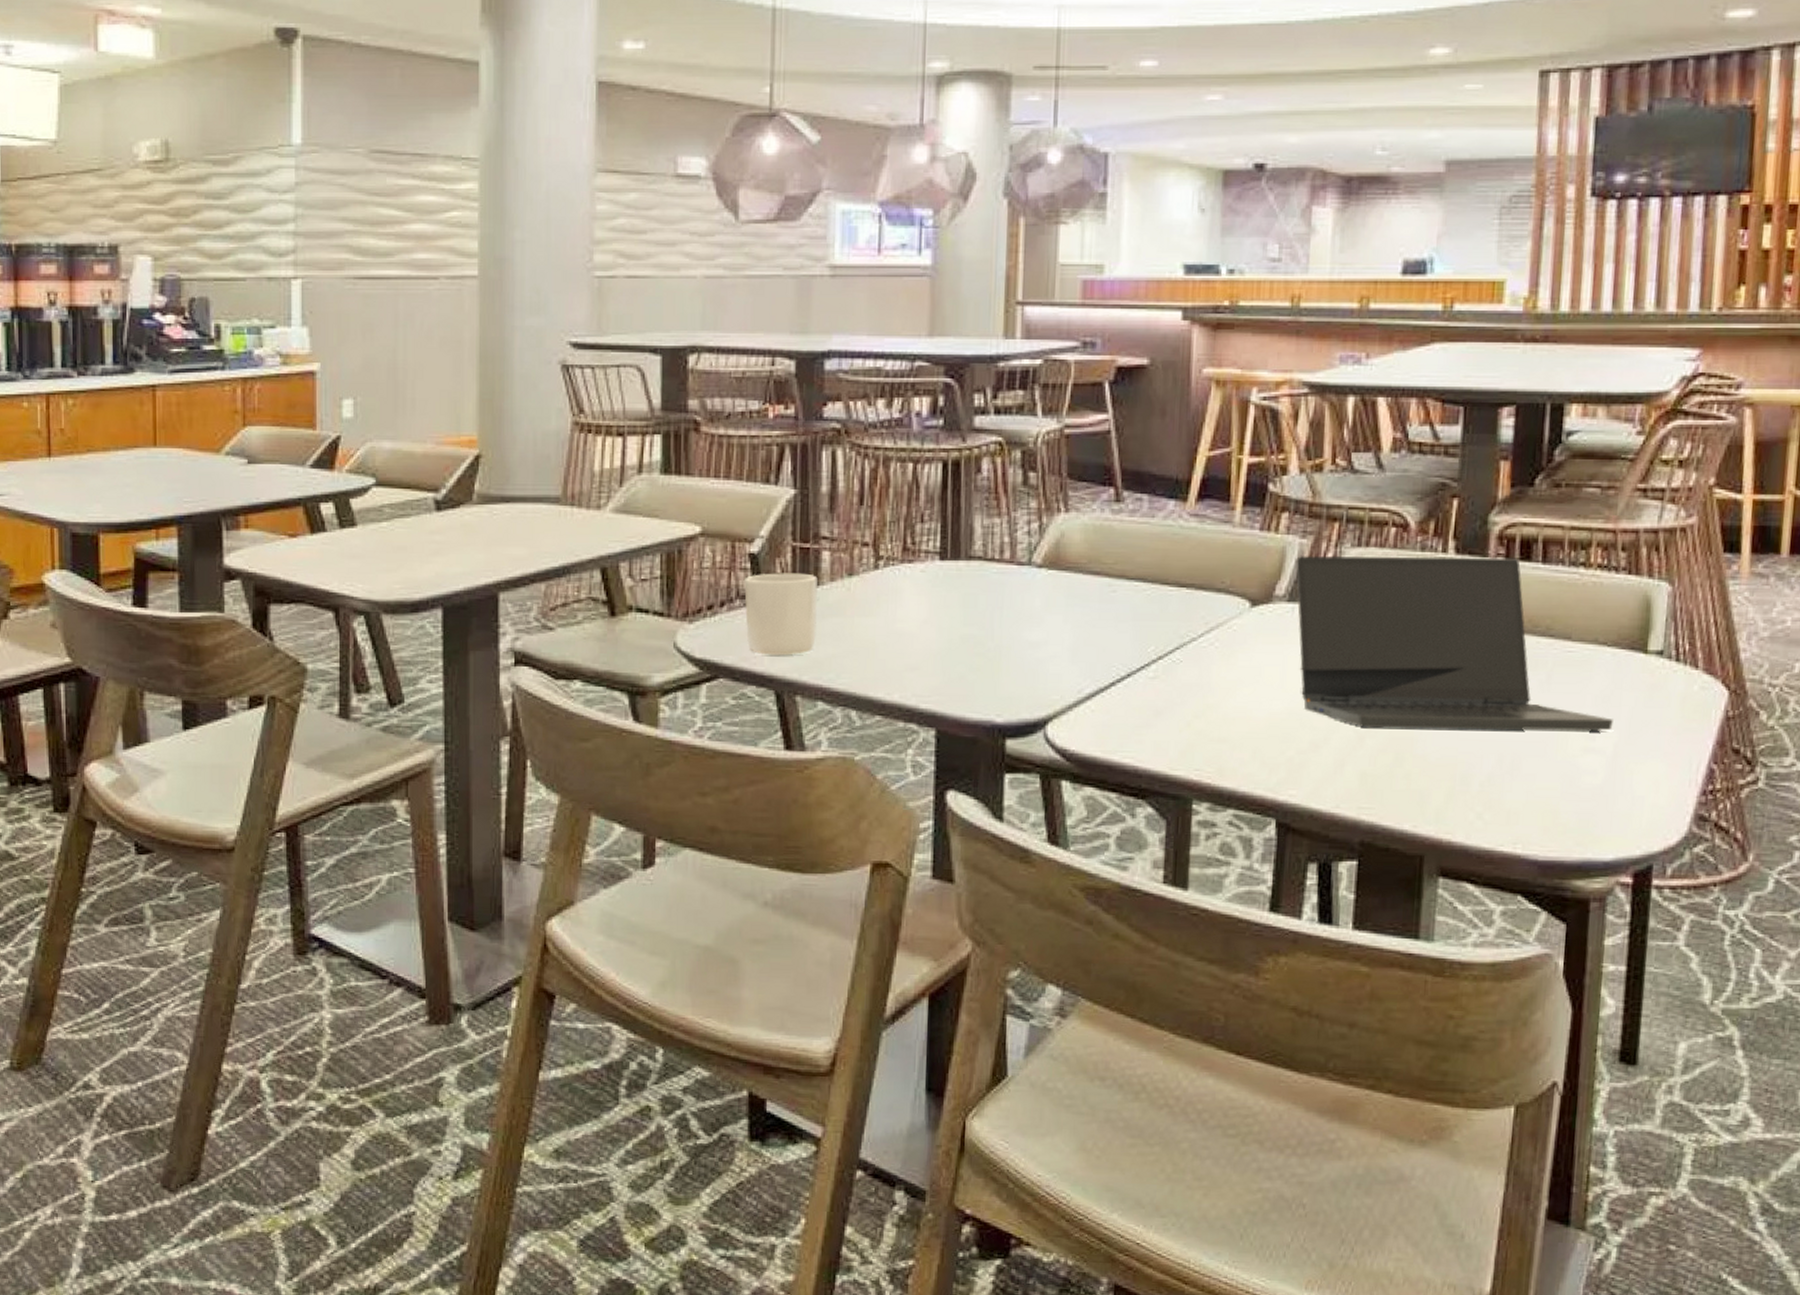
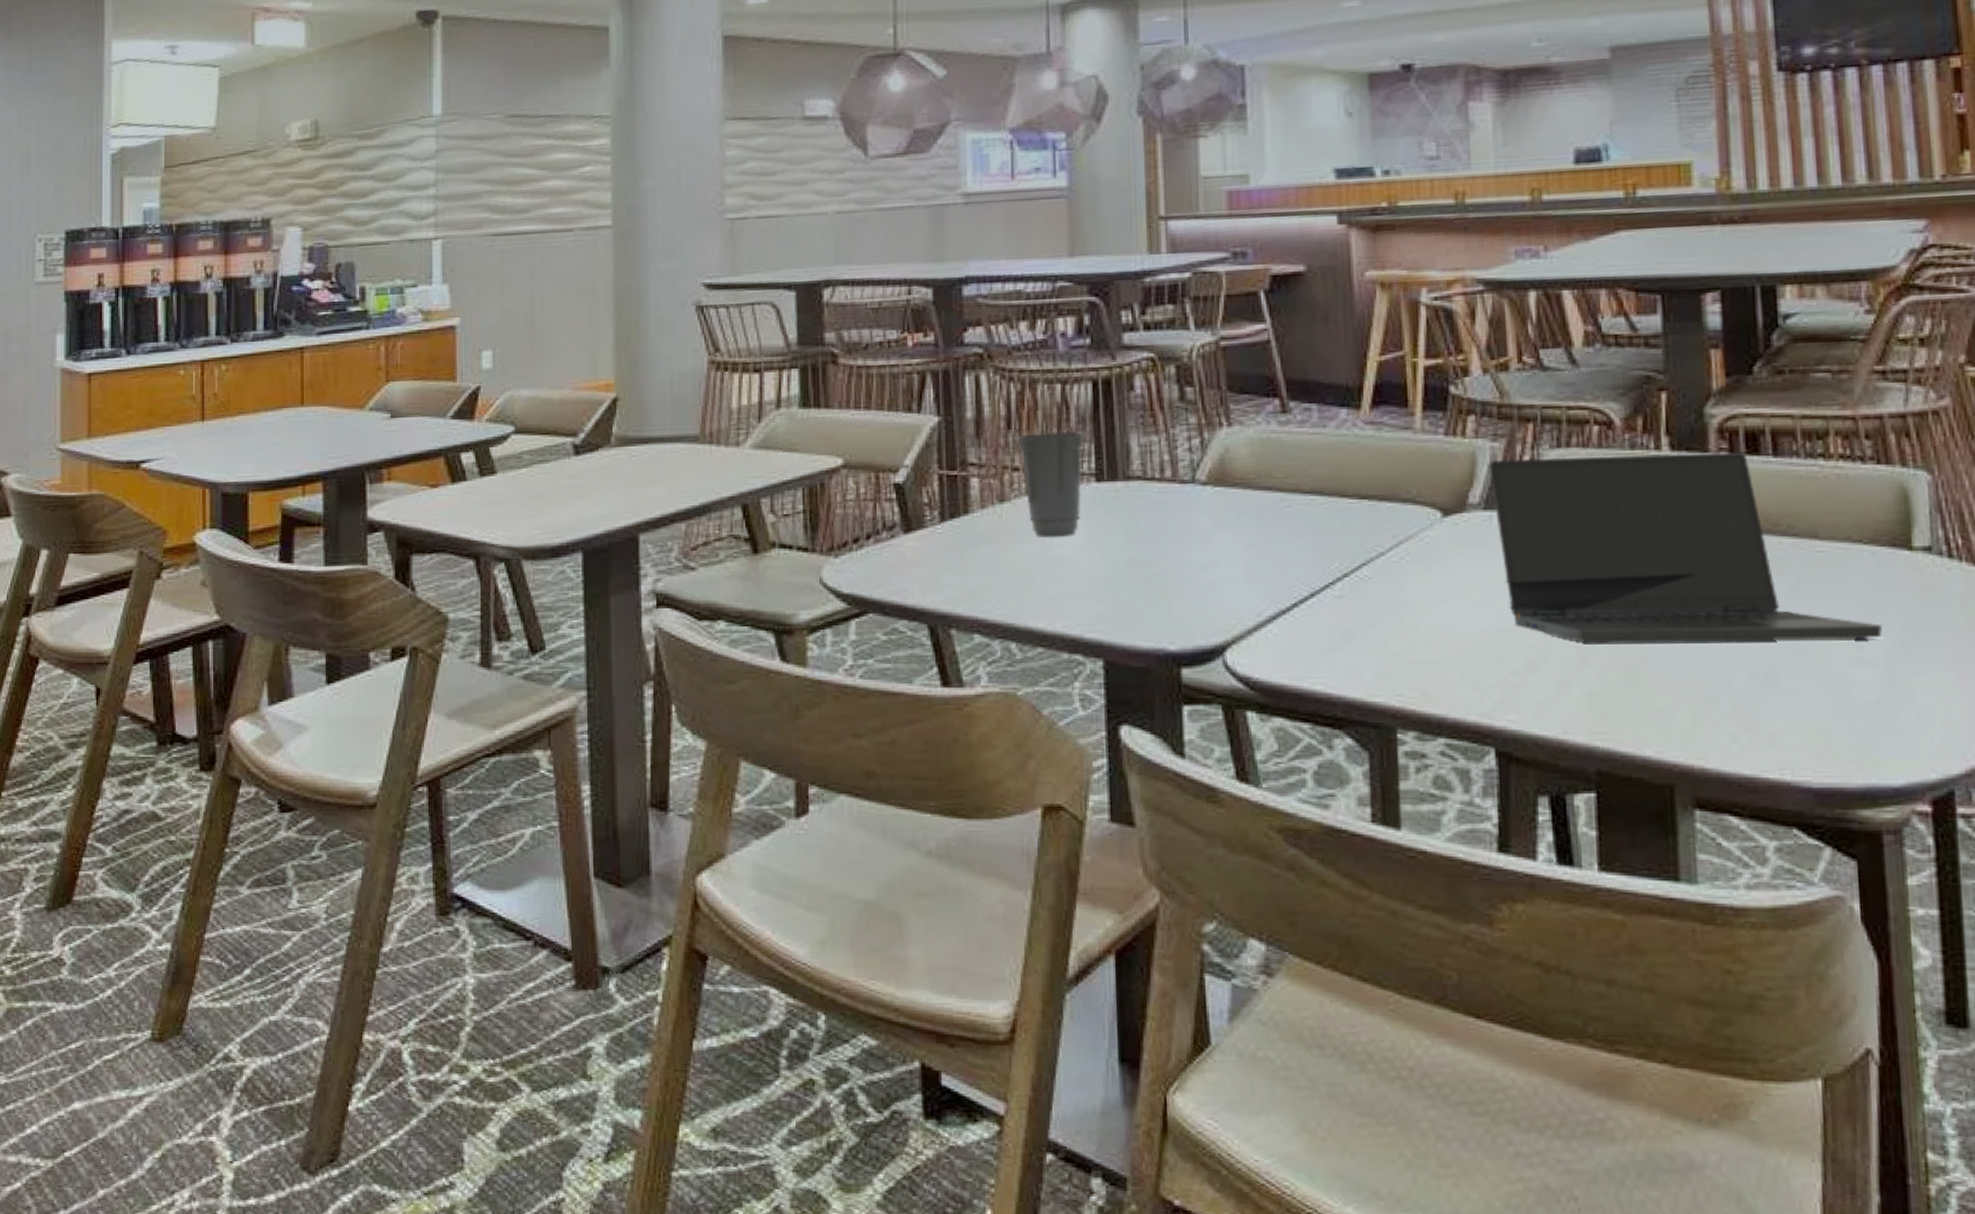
mug: present [744,573,818,656] -> none [890,501,969,588]
cup: none [866,509,936,613] -> present [1014,430,1088,539]

